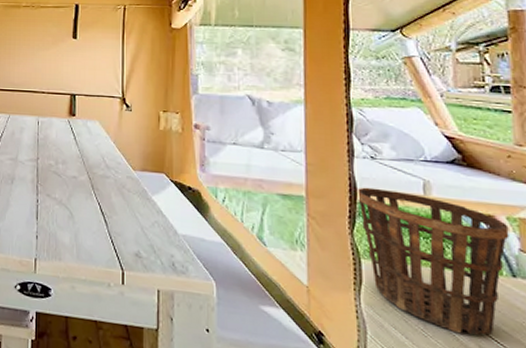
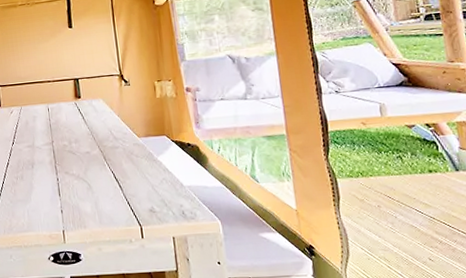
basket: present [356,187,510,335] -> none [326,117,451,225]

